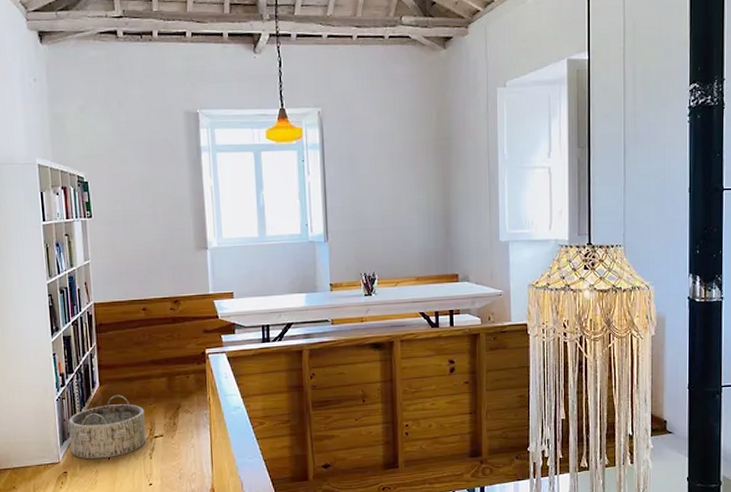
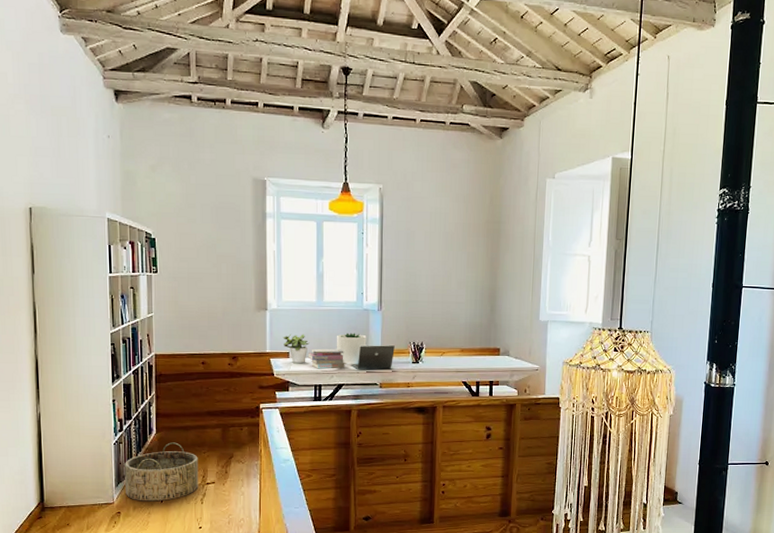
potted plant: none [225,272,254,303] -> present [282,333,310,363]
books: none [254,285,293,308] -> present [309,348,345,369]
planter: none [282,267,315,301] -> present [336,332,367,364]
laptop: none [299,277,345,307] -> present [351,344,395,370]

